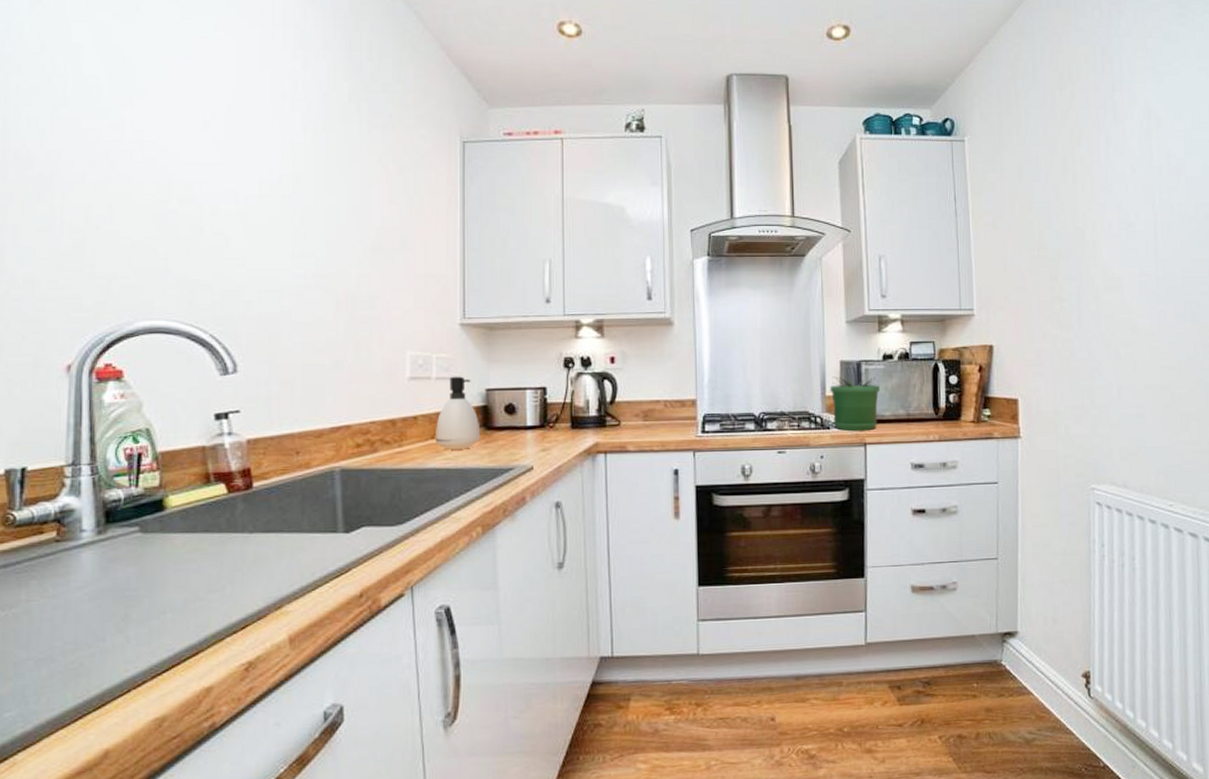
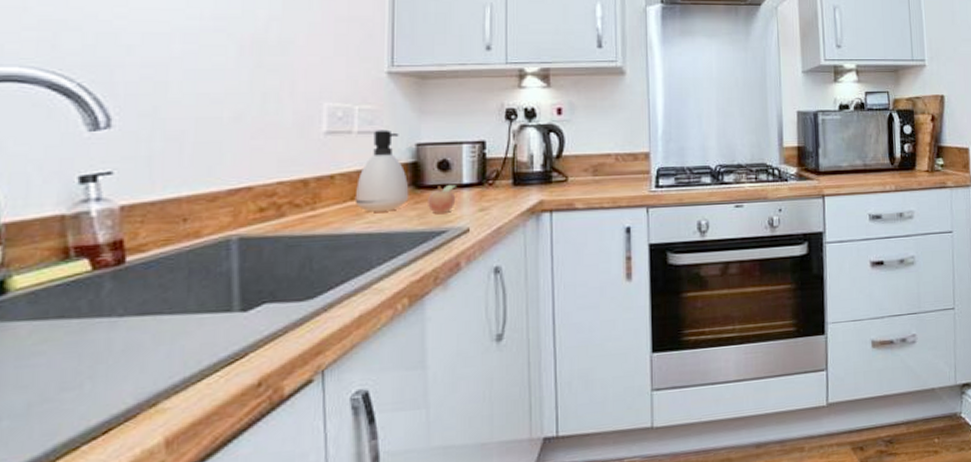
fruit: none [497,427,521,454] -> present [428,185,456,215]
planter: present [830,376,888,433] -> none [787,127,845,184]

